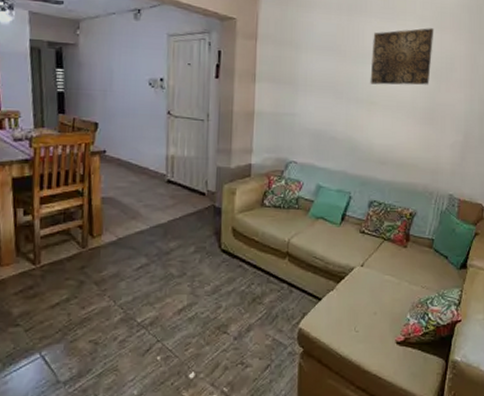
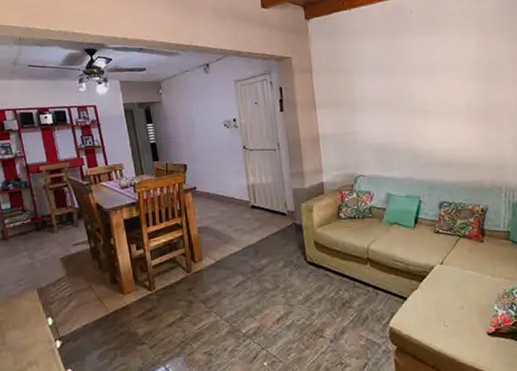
wall art: present [370,28,434,85] -> none [418,34,481,95]

